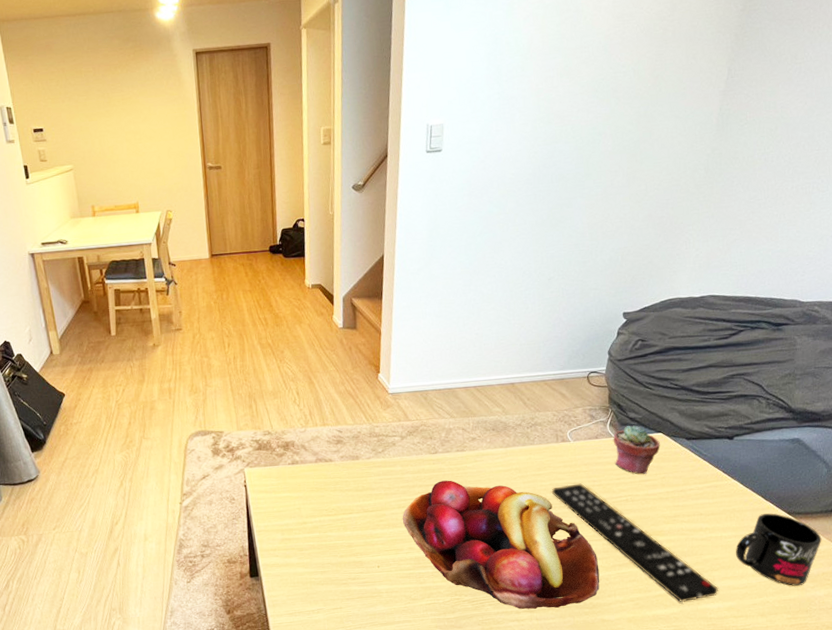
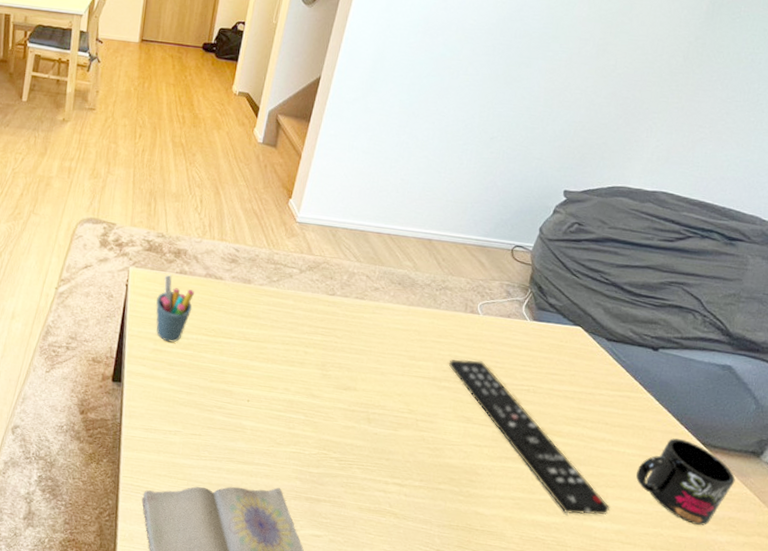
pen holder: none [275,467,310,530] -> present [156,274,194,343]
fruit basket: present [402,480,600,610] -> none [283,325,484,489]
potted succulent: present [613,425,660,474] -> none [524,311,577,367]

